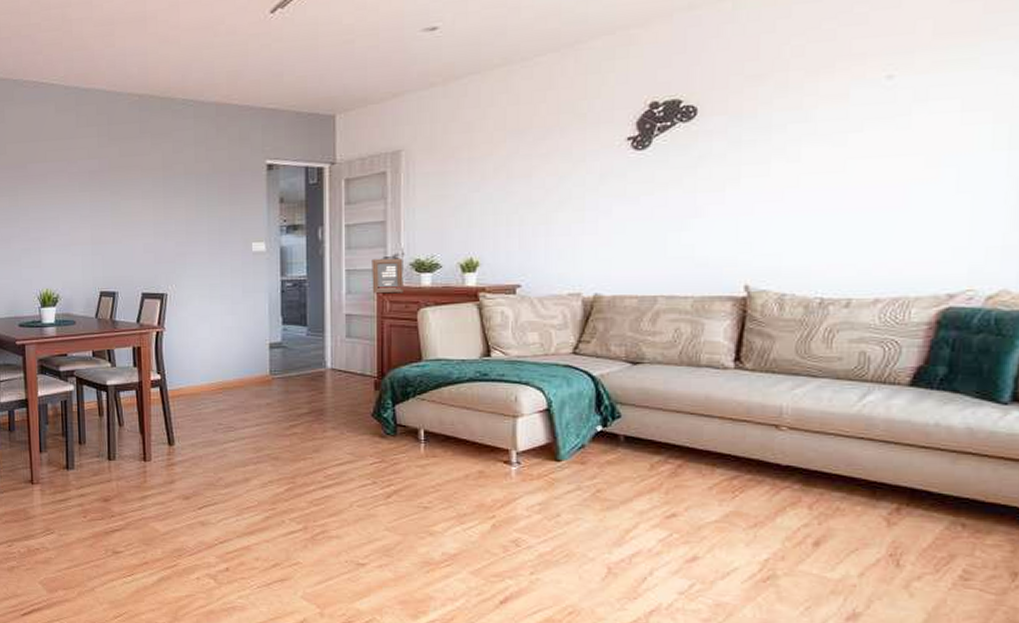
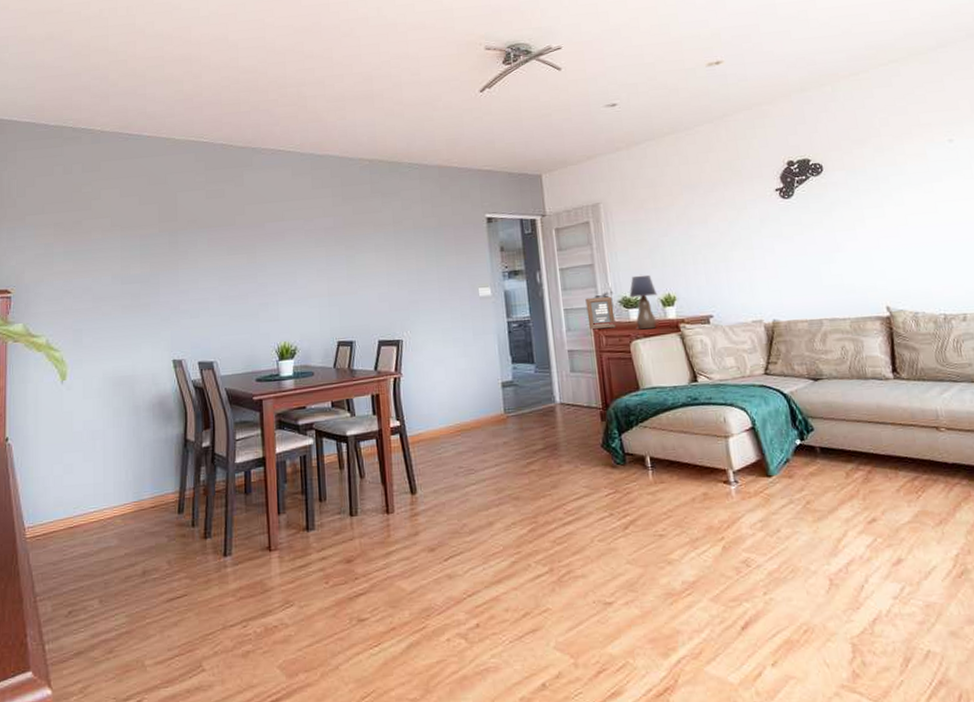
table lamp: none [423,234,458,297] -> present [629,274,658,330]

